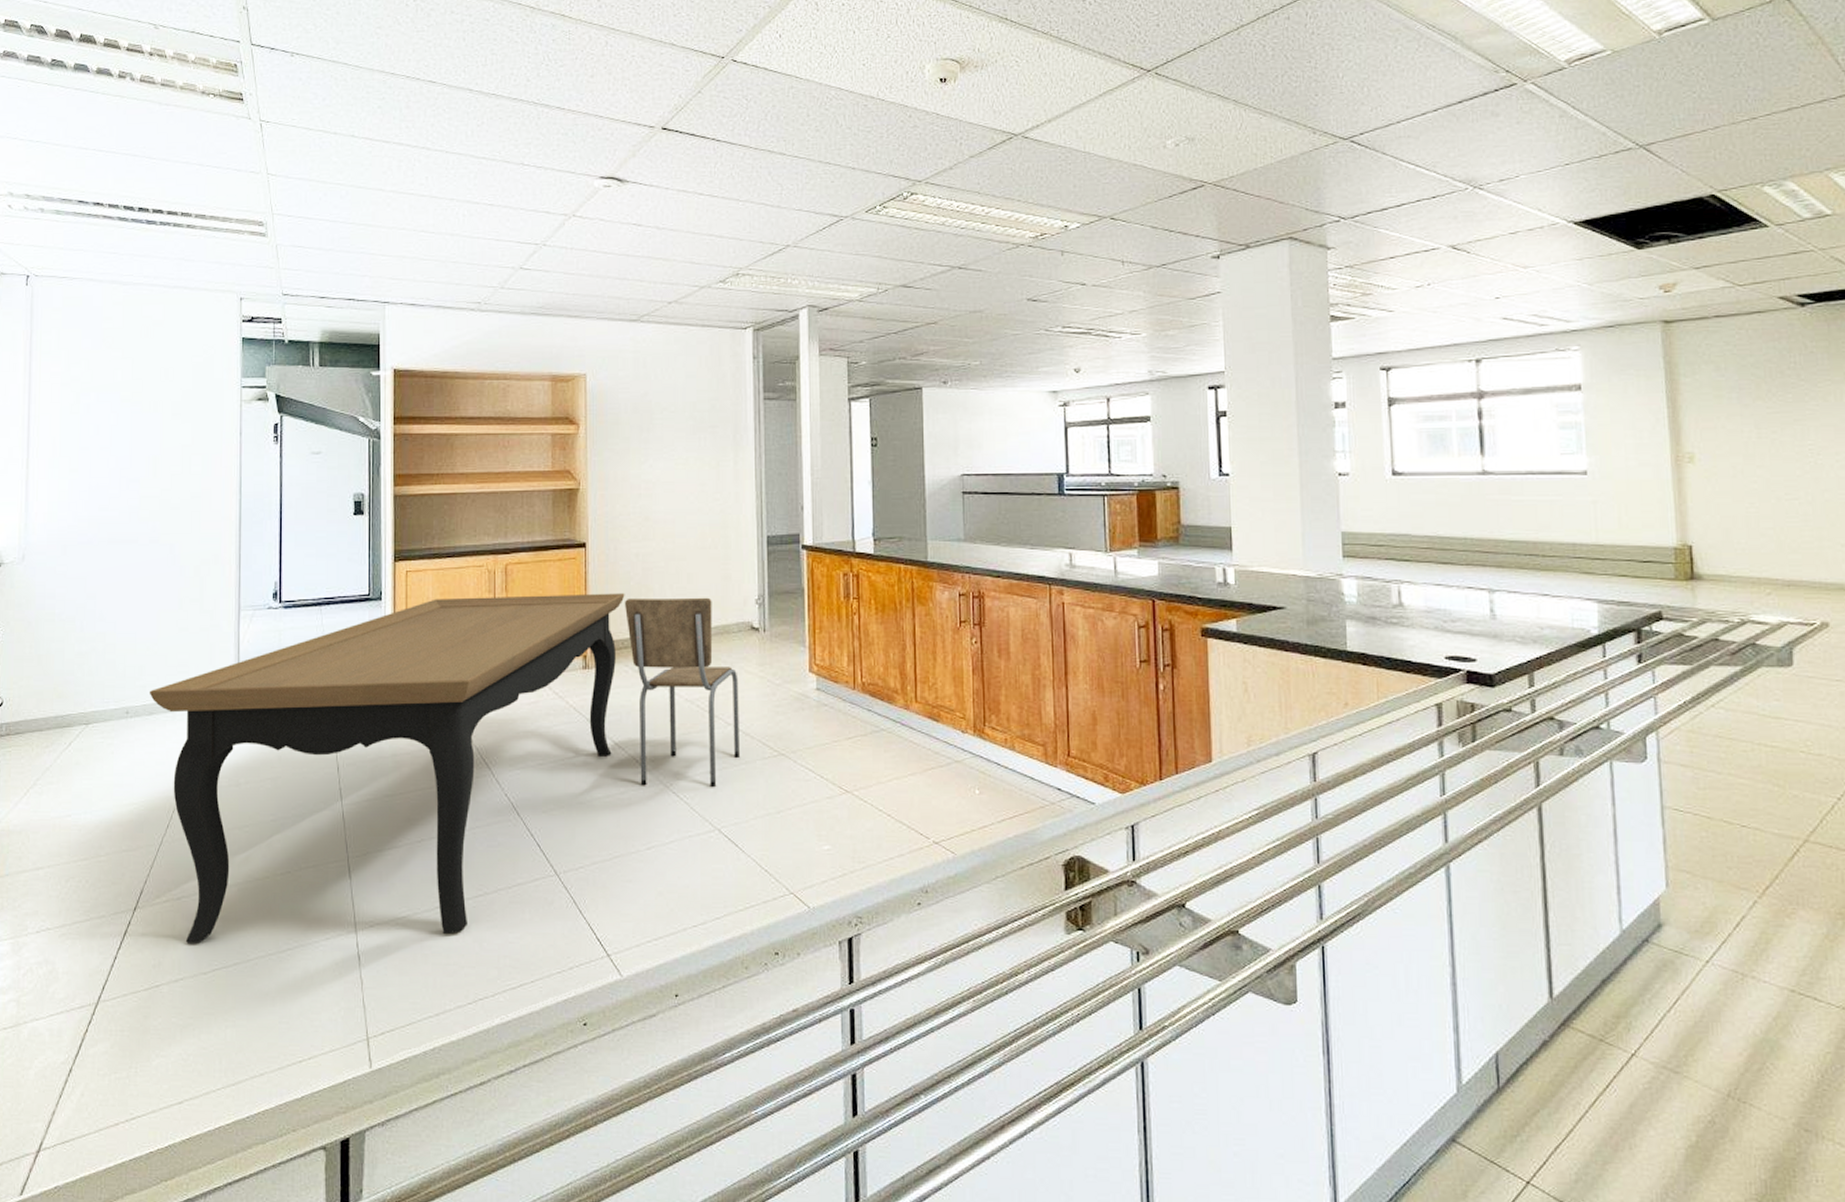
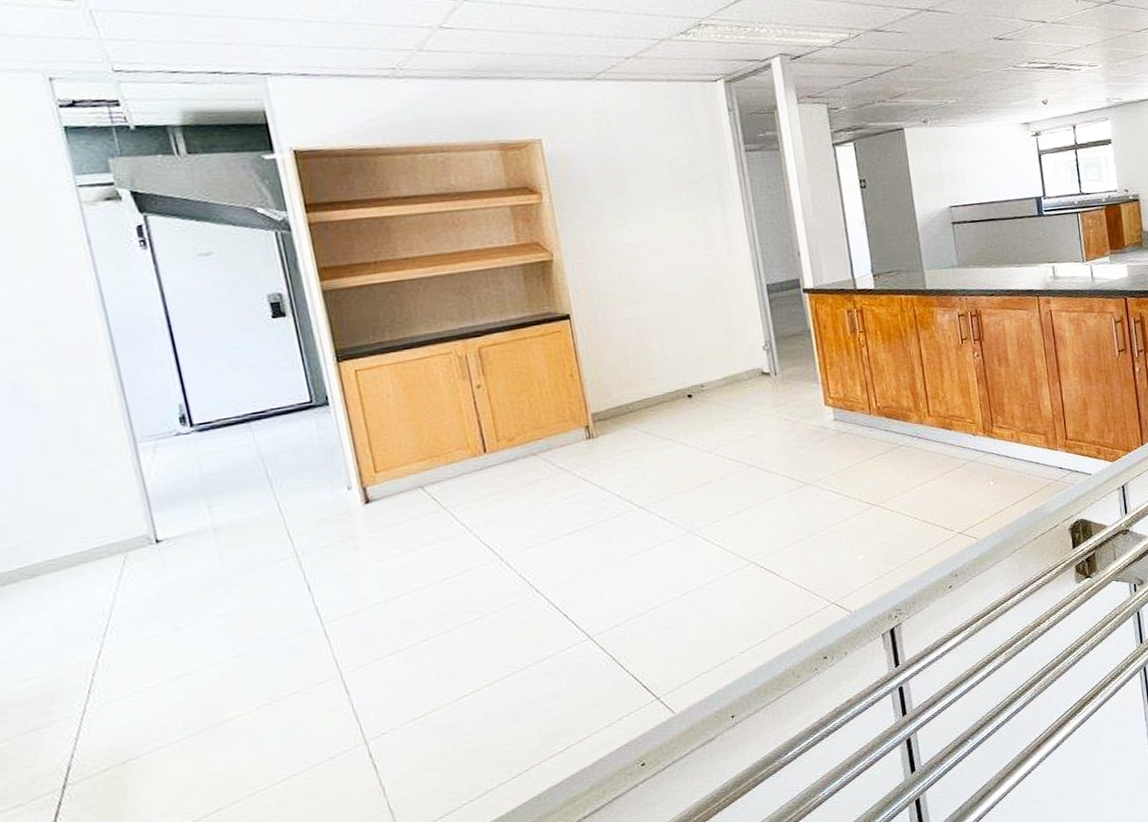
dining table: present [149,593,625,944] -> none [23,359,632,805]
dining chair: present [624,597,739,787] -> none [622,350,766,539]

